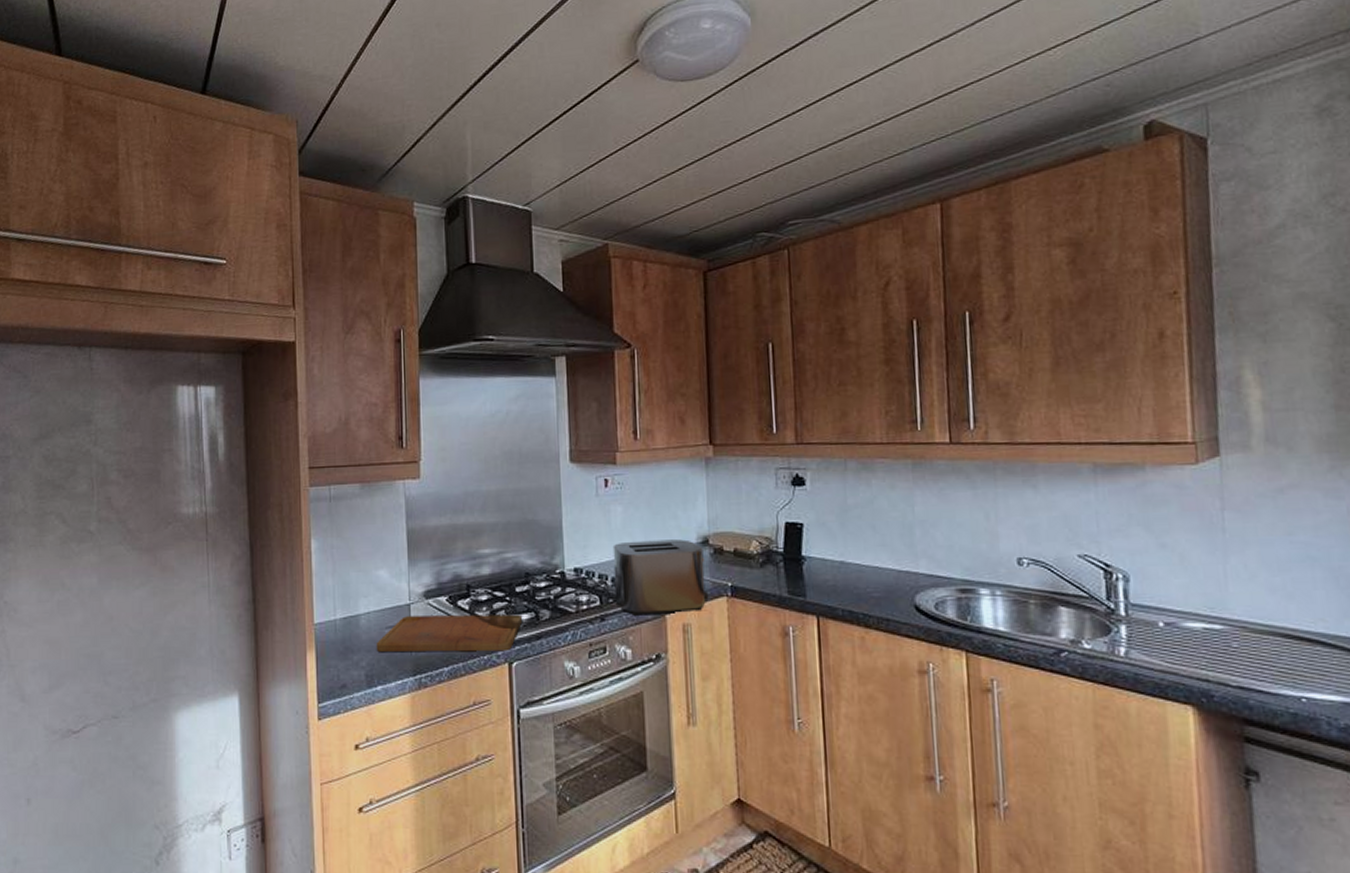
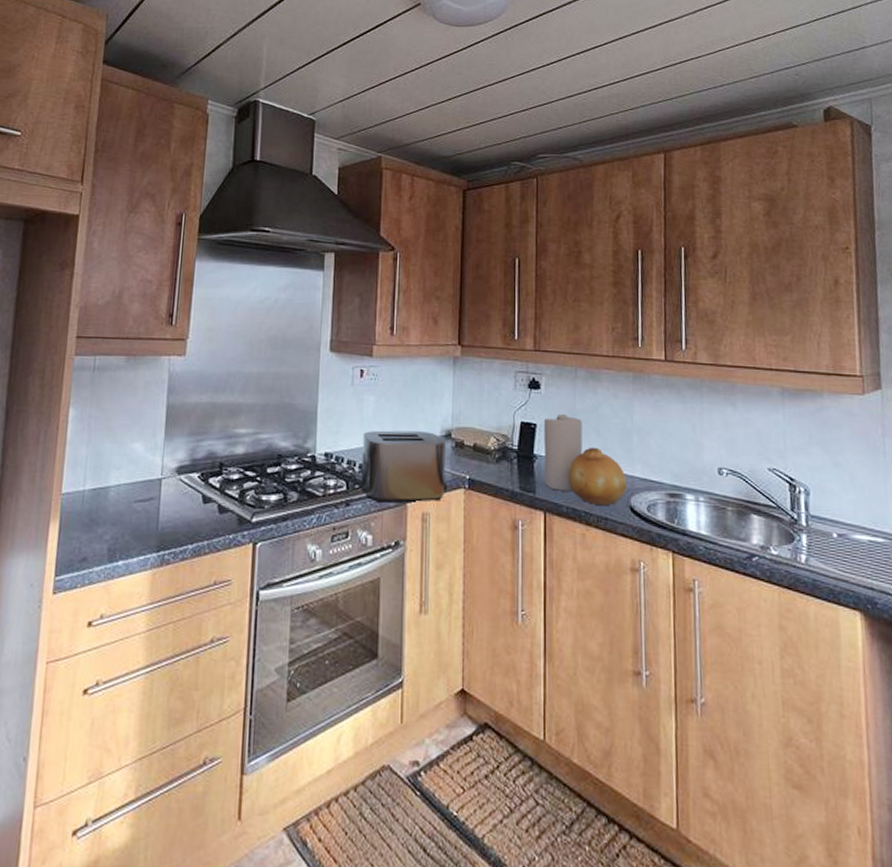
cutting board: present [376,614,522,653] -> none [122,491,270,532]
paper towel holder: none [811,510,857,593] -> present [543,413,583,491]
fruit: none [842,544,910,607] -> present [568,447,627,506]

